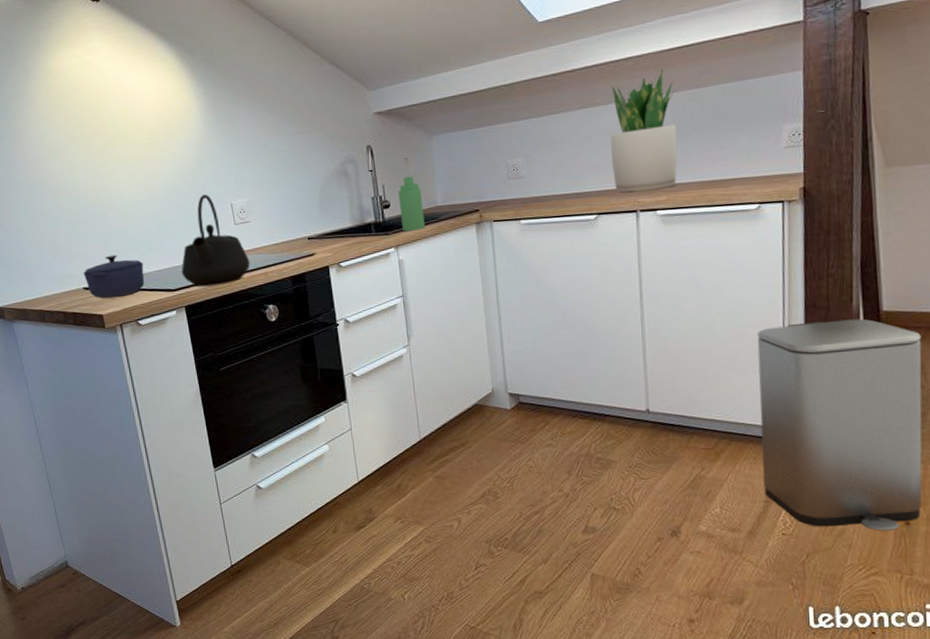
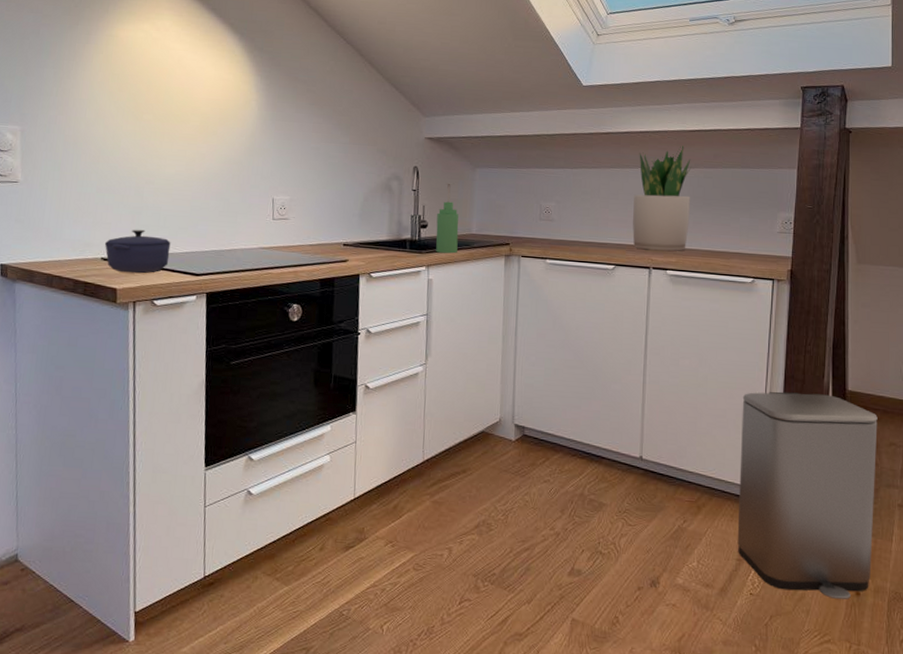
kettle: present [181,194,250,287] -> none [209,184,282,277]

